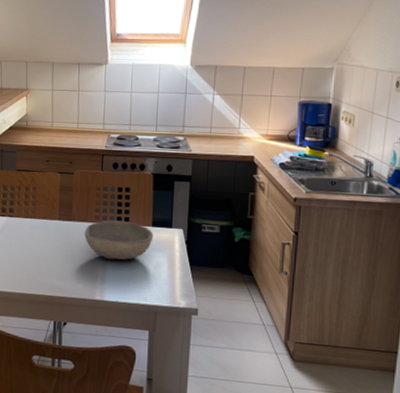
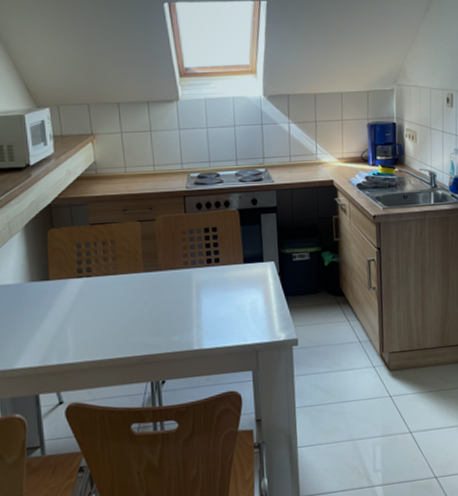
bowl: present [84,220,154,260] -> none [173,262,246,305]

